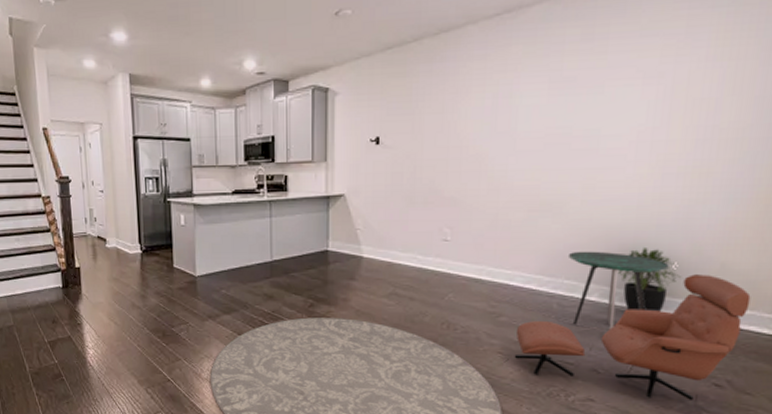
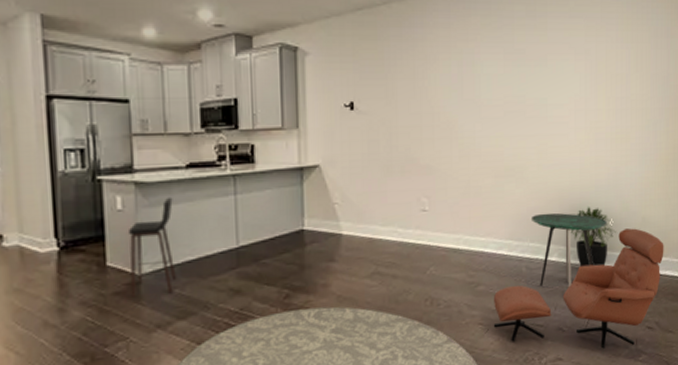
bar stool: none [188,217,224,293] -> present [127,197,177,297]

